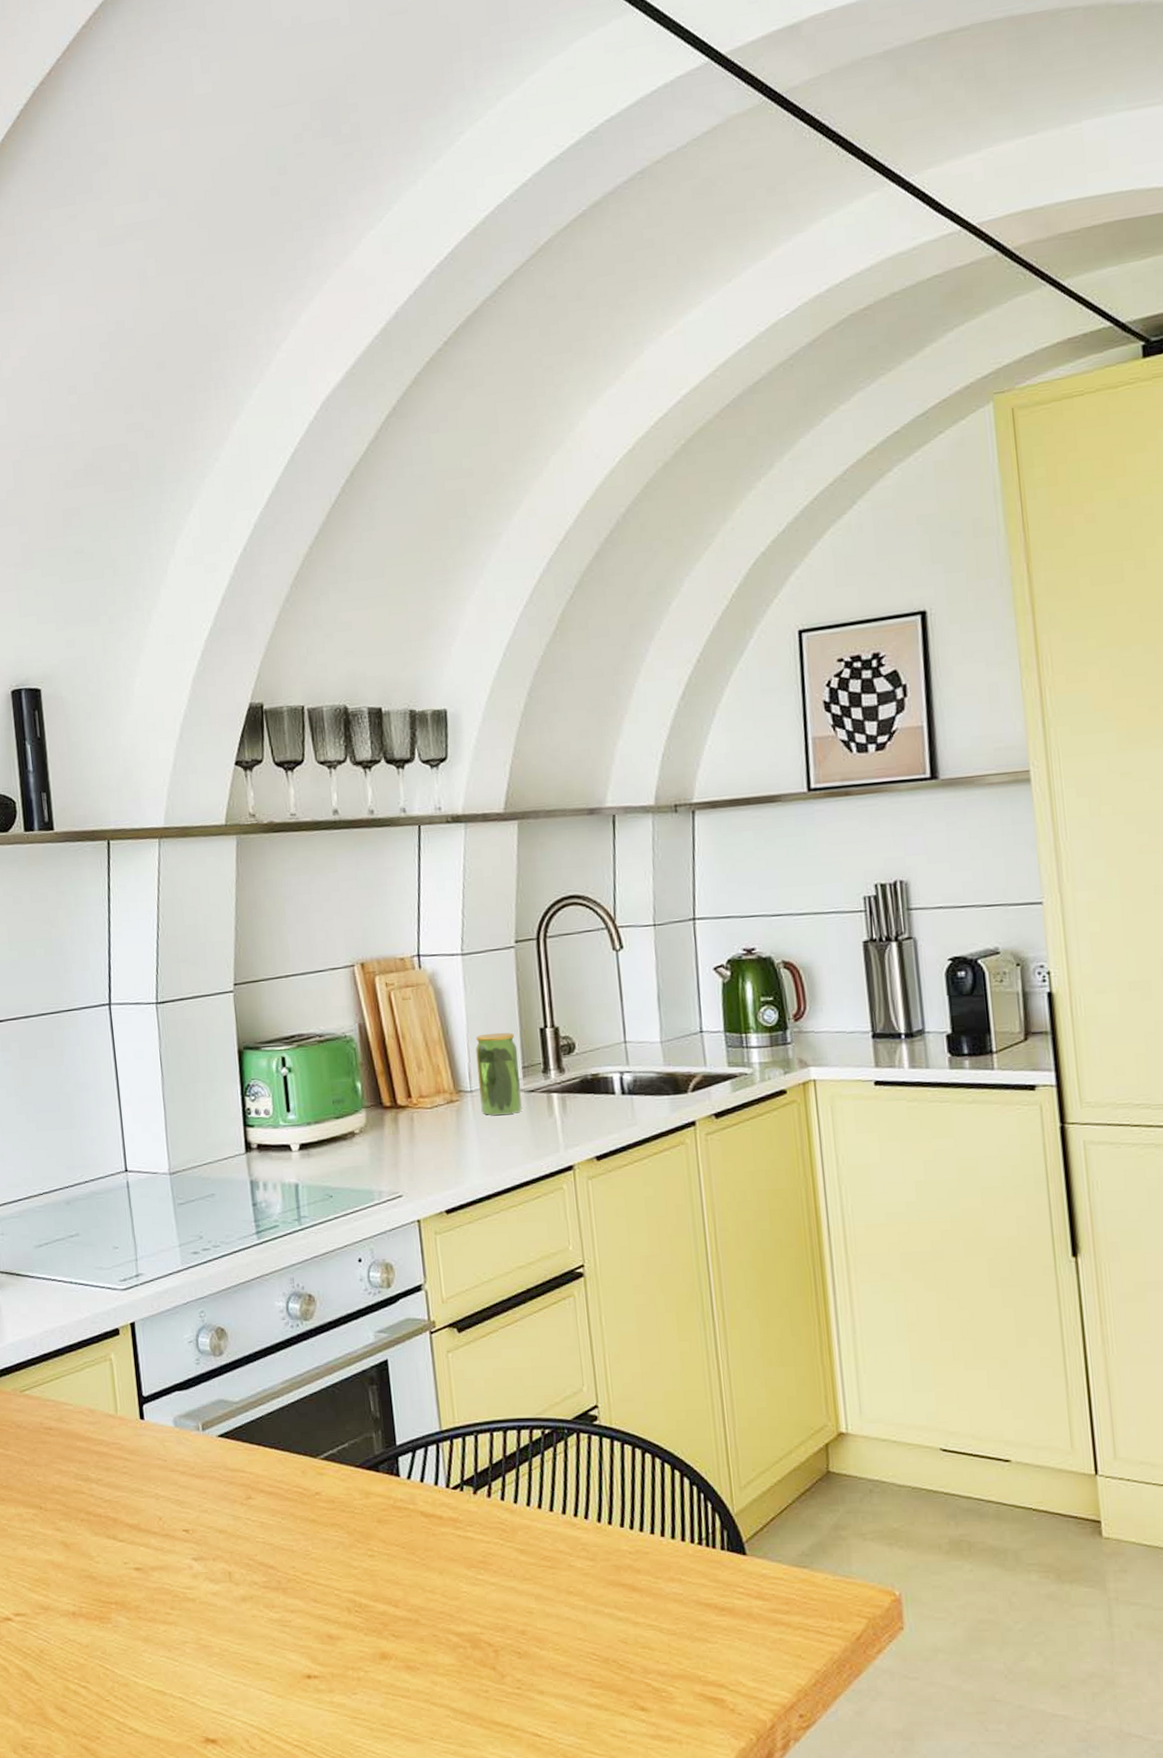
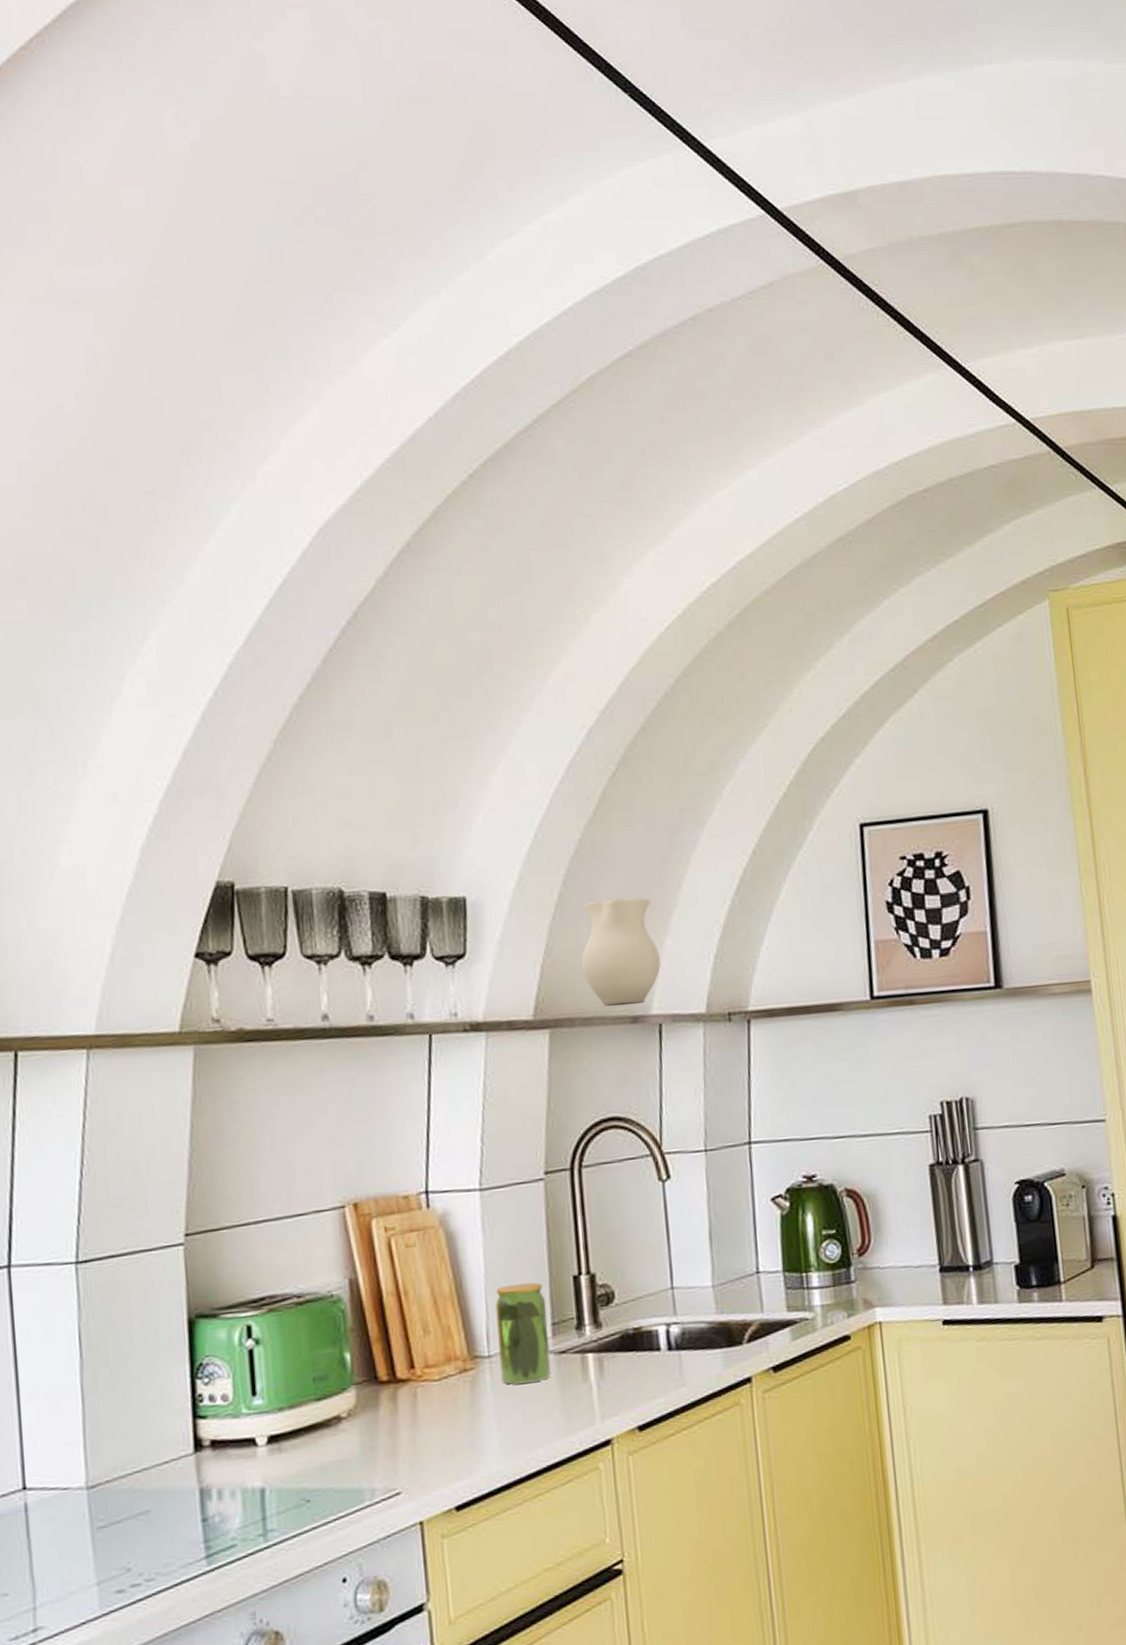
ceramic pitcher: none [544,705,614,801] -> present [581,898,661,1007]

